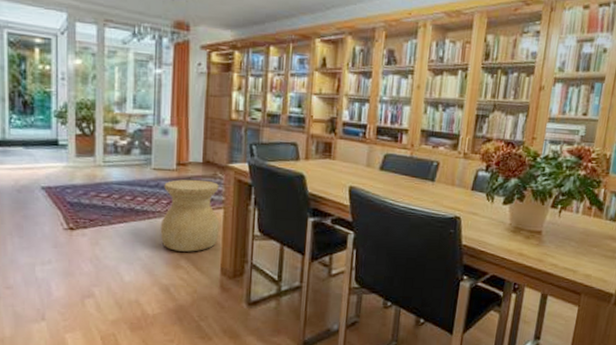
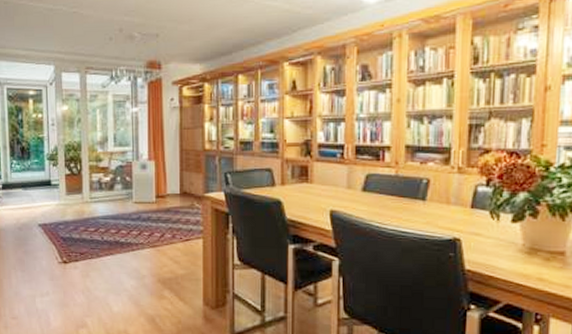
side table: present [160,179,220,252] -> none [144,210,200,282]

